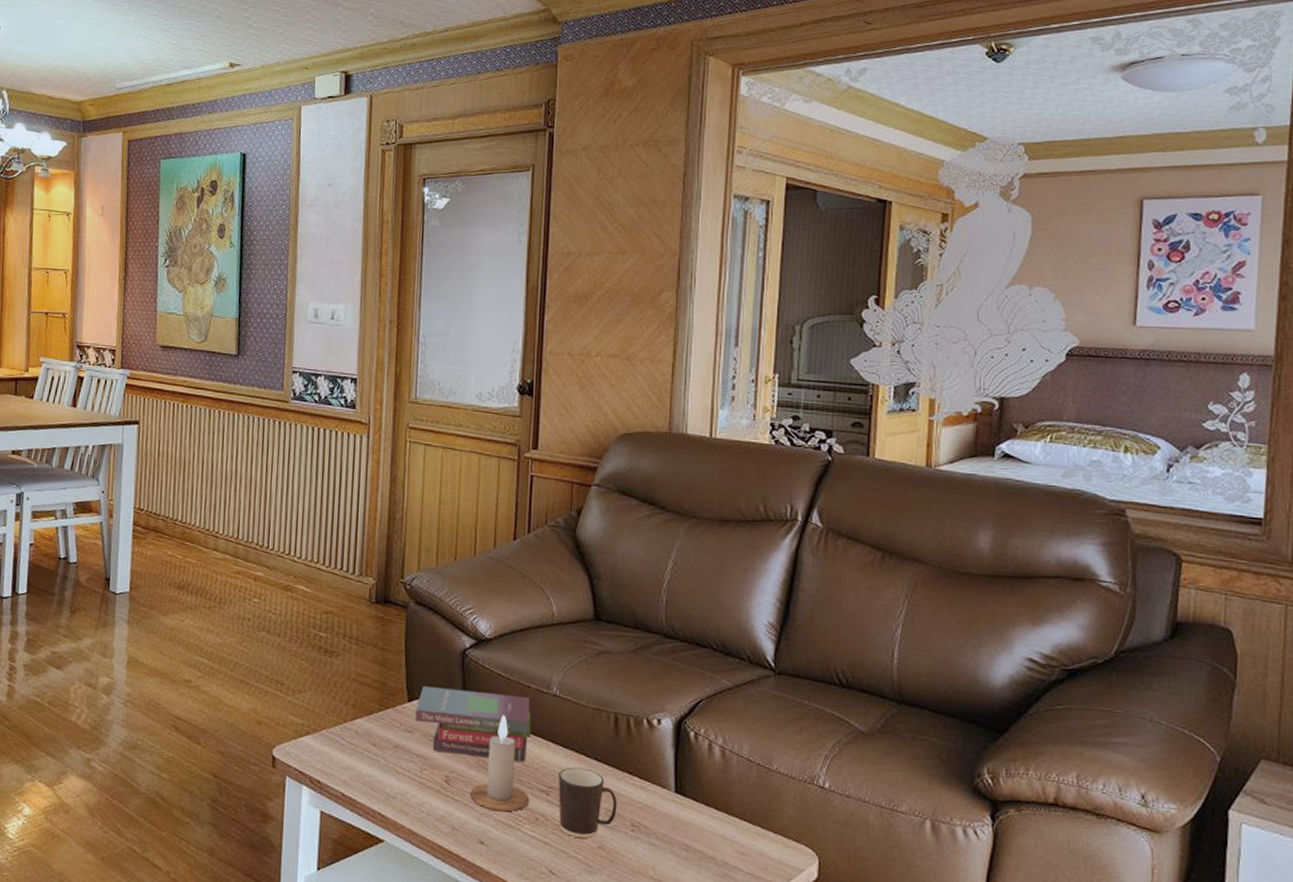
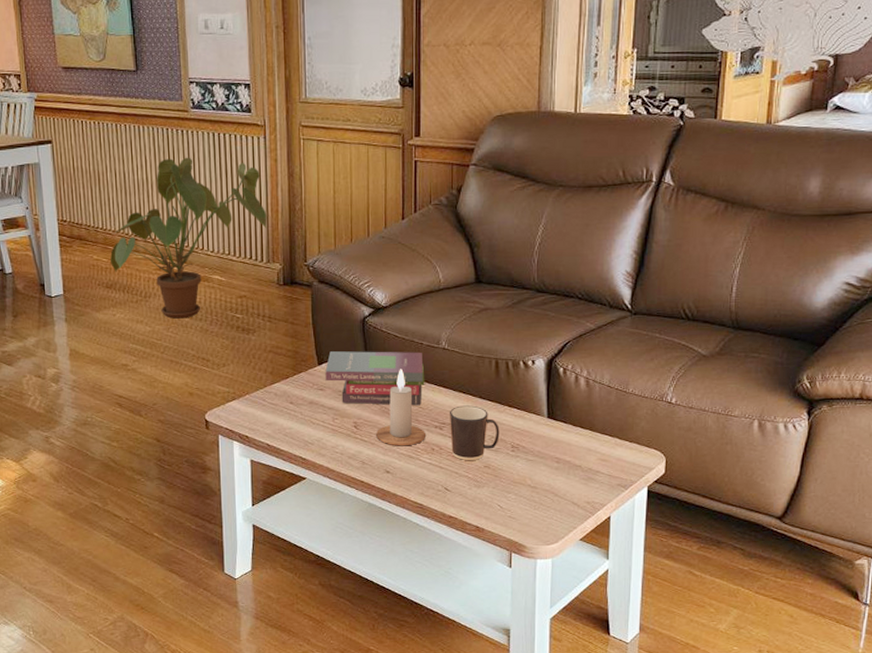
house plant: none [186,451,364,632] -> present [110,157,267,319]

